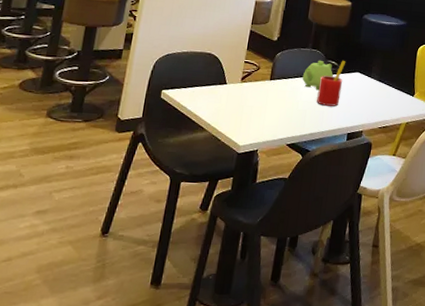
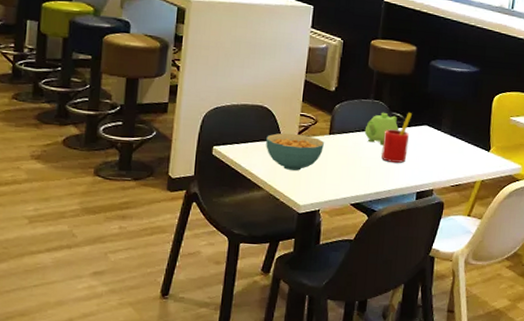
cereal bowl: none [211,78,266,113] -> present [265,133,325,171]

